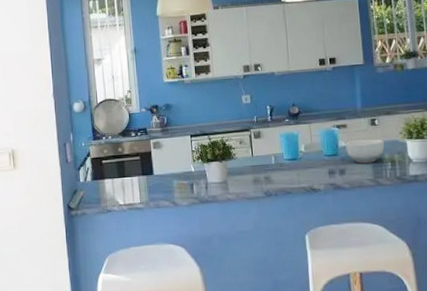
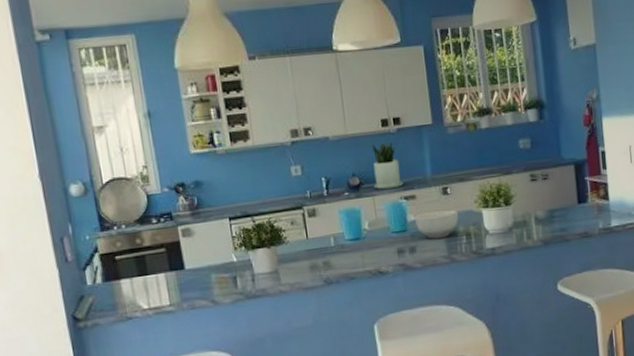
planter: none [310,78,337,119] -> present [372,141,404,190]

